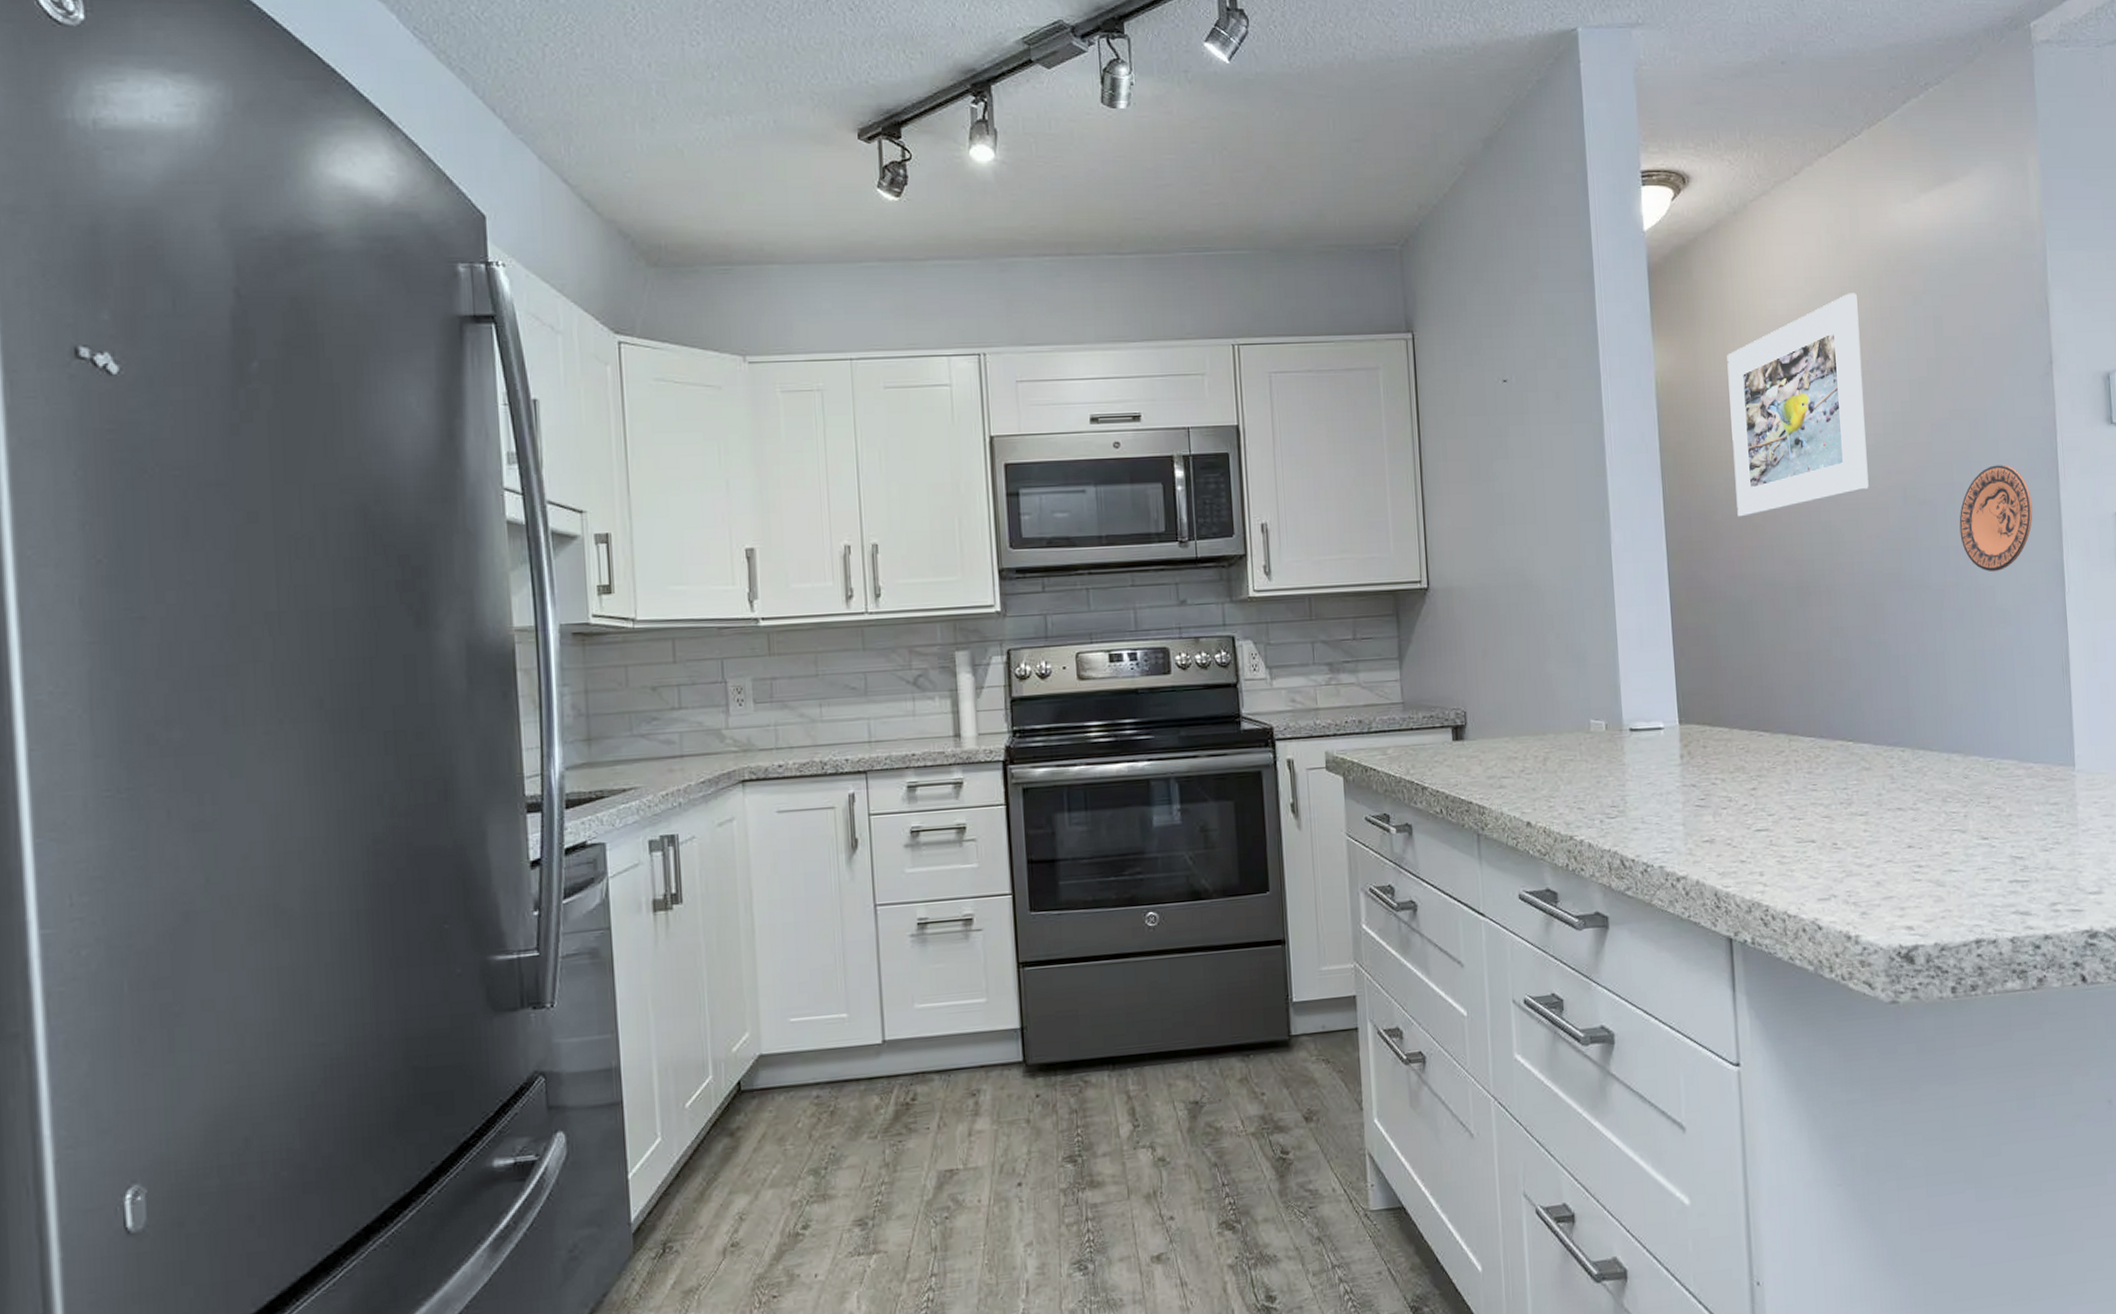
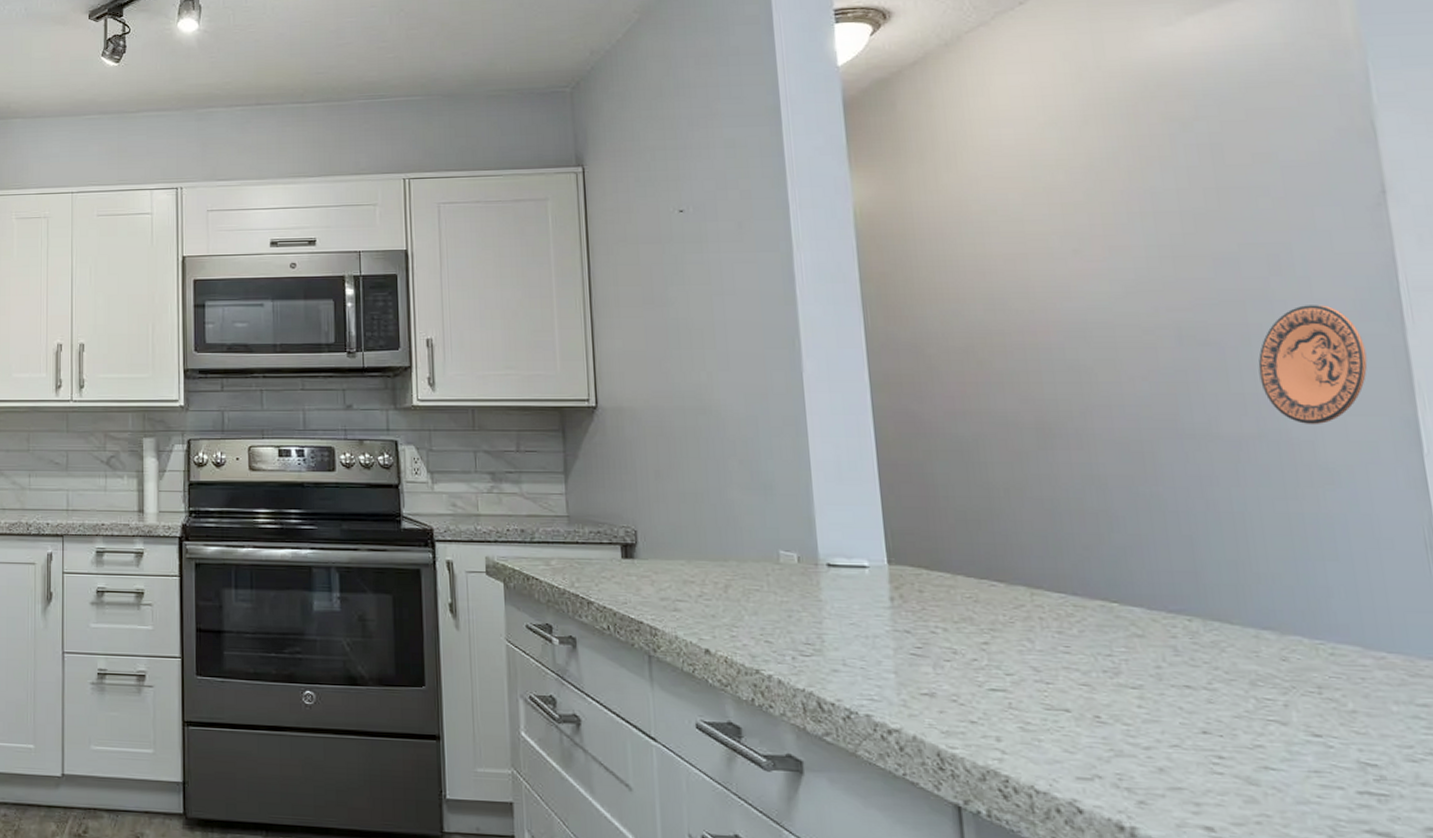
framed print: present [1727,293,1869,517] -> none [940,121,1129,351]

